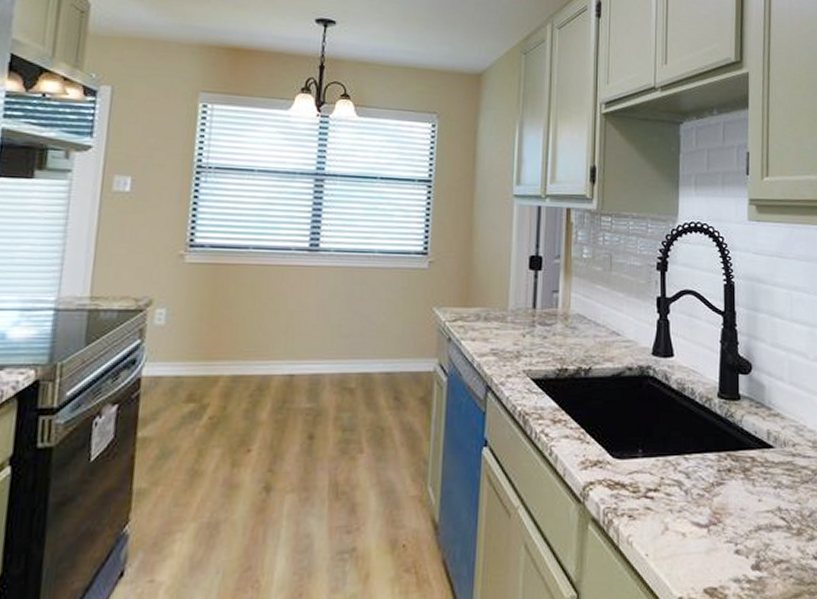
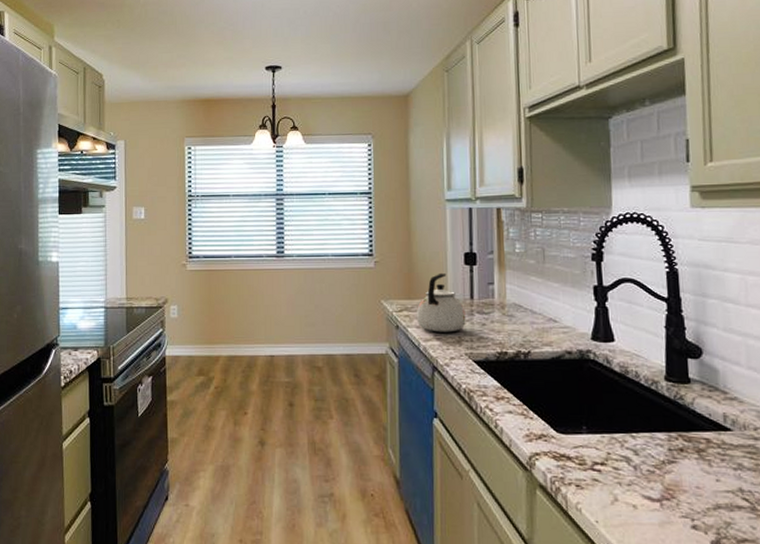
kettle: none [471,277,527,346] -> present [416,272,466,332]

